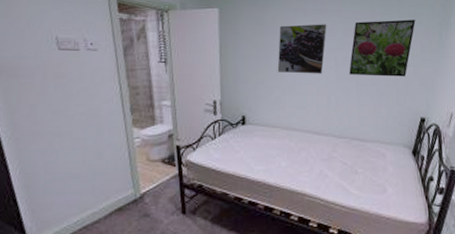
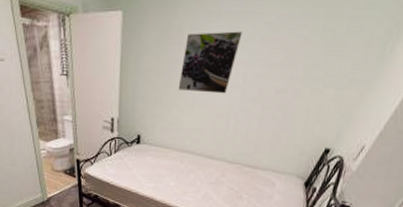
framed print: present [349,19,416,77] -> none [256,25,357,101]

